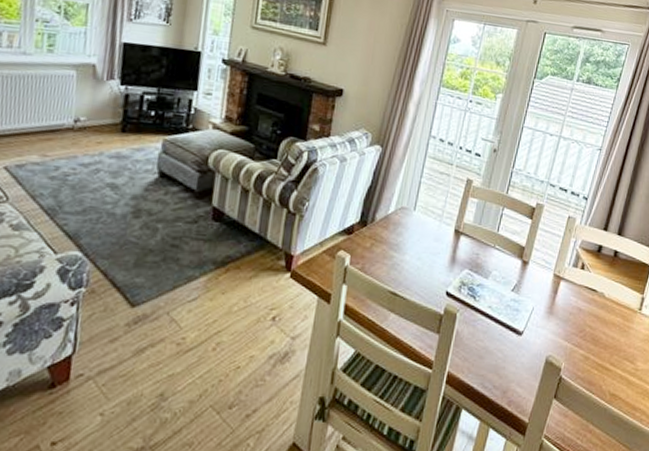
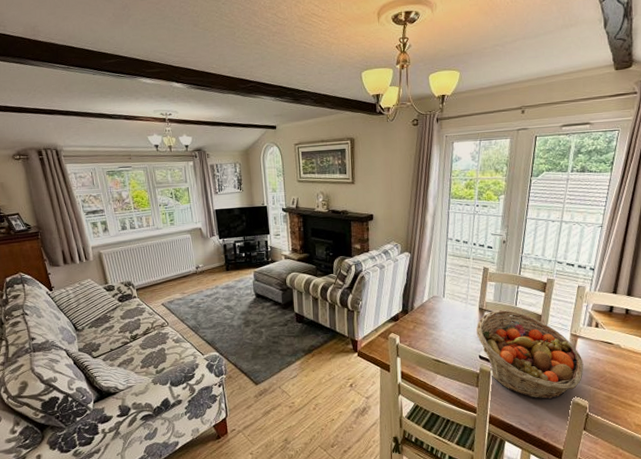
fruit basket: none [447,235,564,355] -> present [476,310,584,399]

